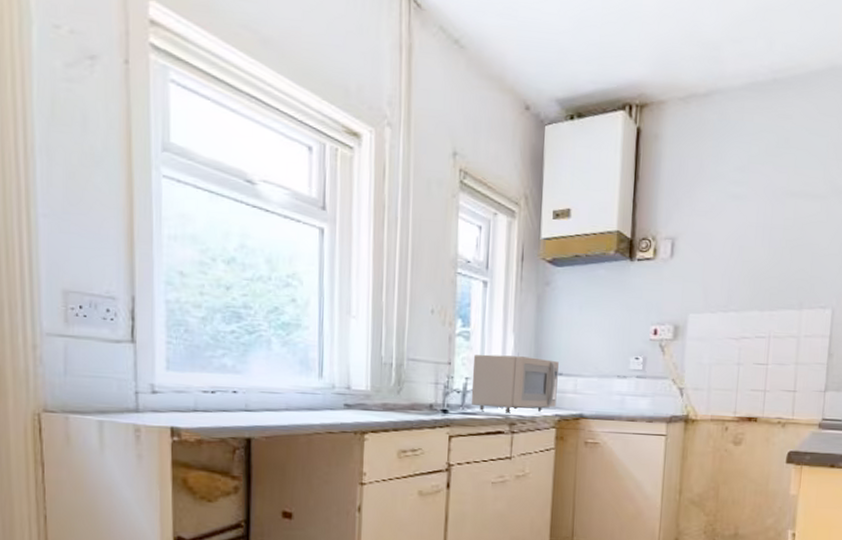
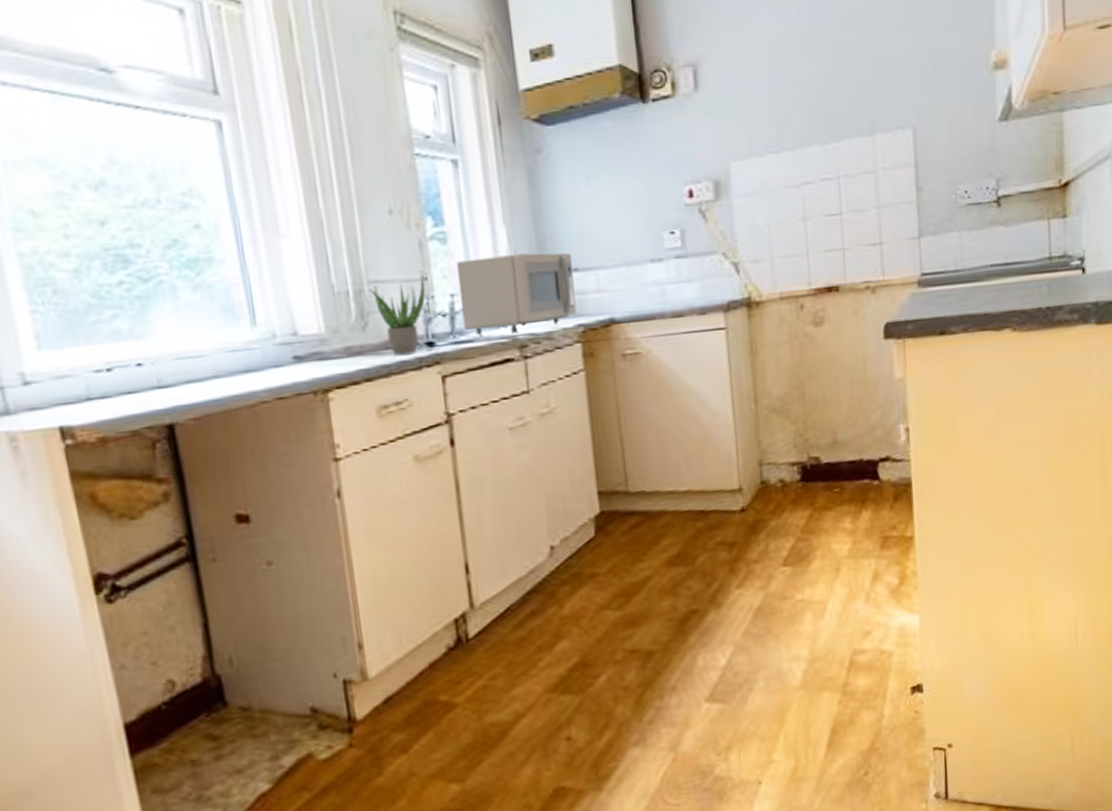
potted plant: none [407,357,449,416] -> present [369,270,426,355]

